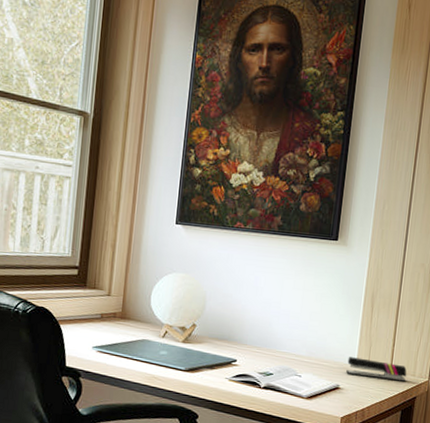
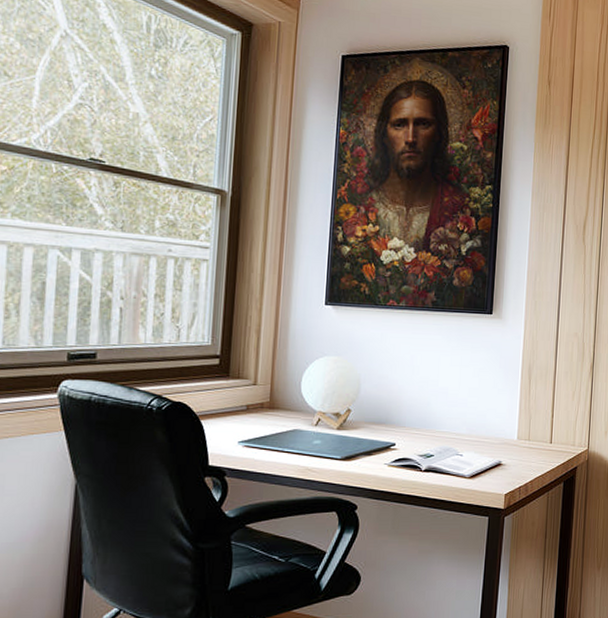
stapler: present [346,357,407,382] -> none [507,431,567,452]

